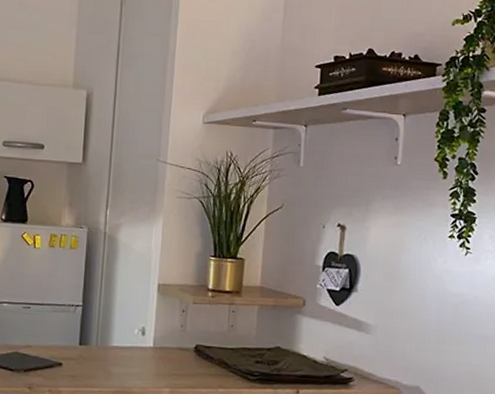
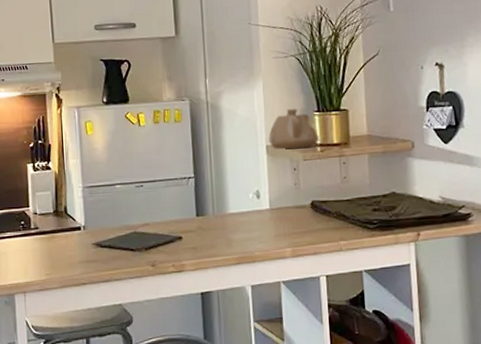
teapot: none [161,250,213,292] -> present [268,108,320,150]

